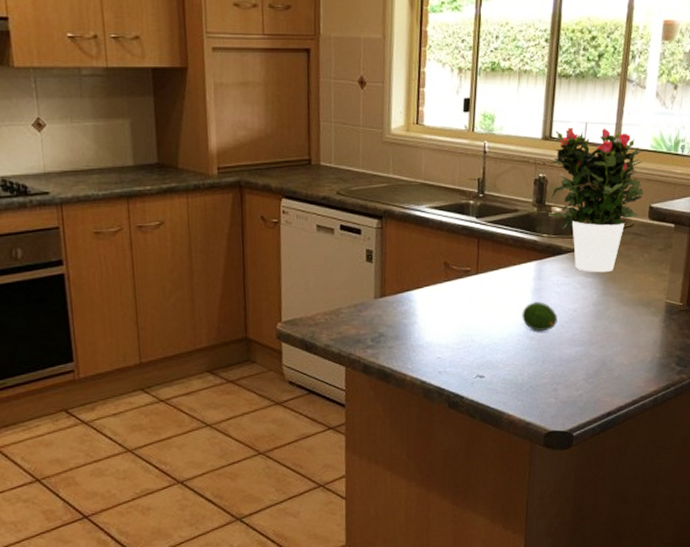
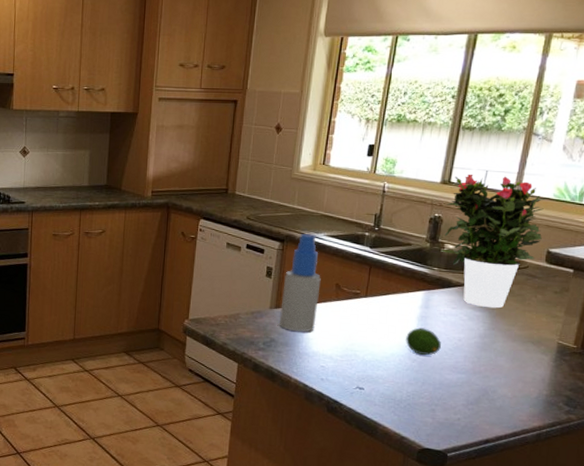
spray bottle: none [386,207,428,322] -> present [279,234,321,333]

